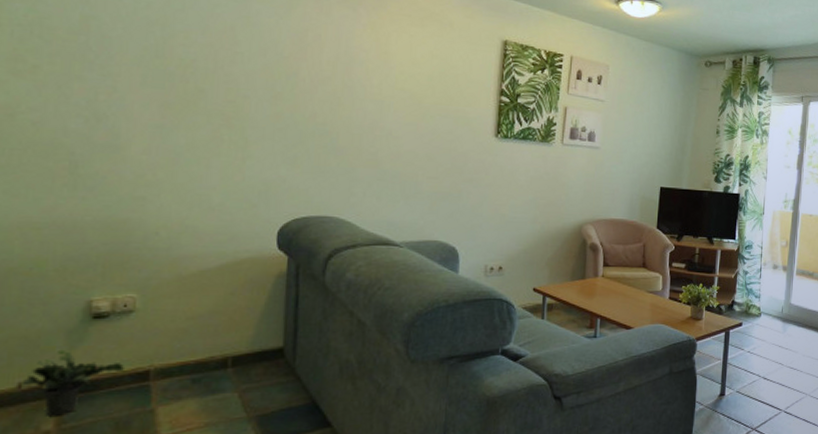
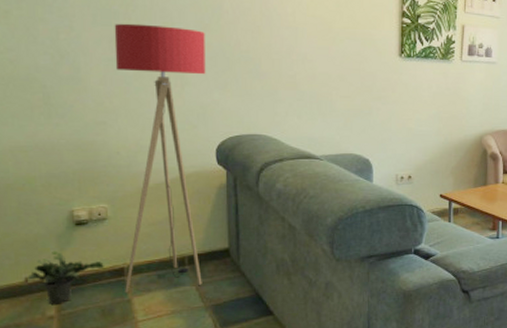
floor lamp: none [148,86,276,402] -> present [114,23,206,293]

